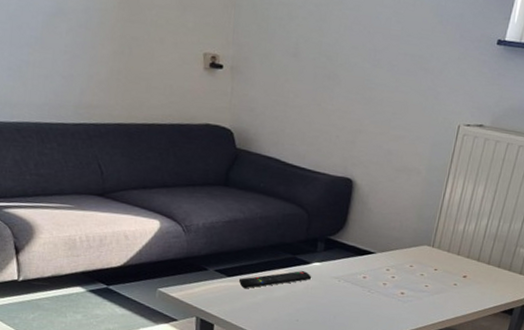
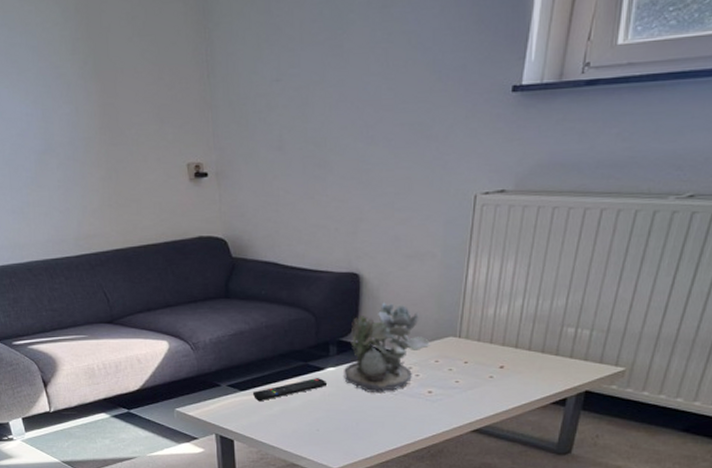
succulent plant: none [328,207,408,291] -> present [344,302,430,394]

